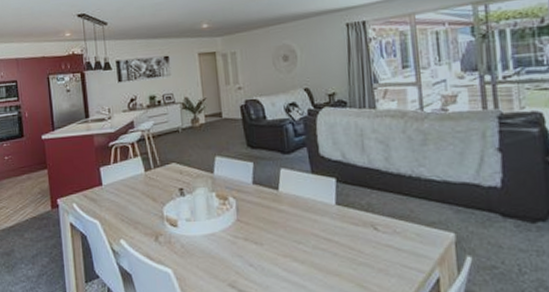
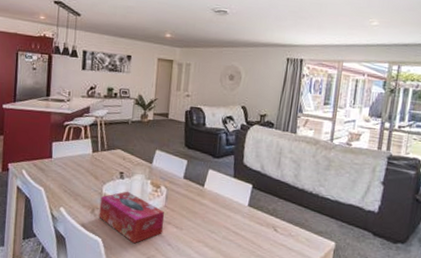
tissue box: none [162,209,241,270] -> present [99,191,165,244]

